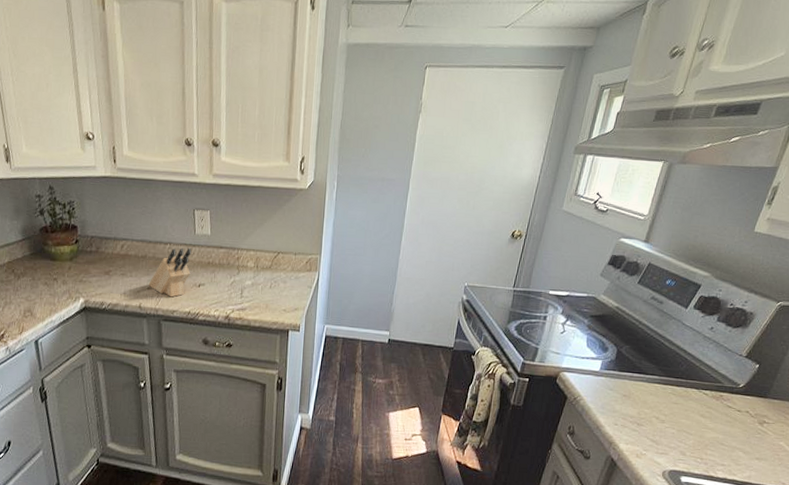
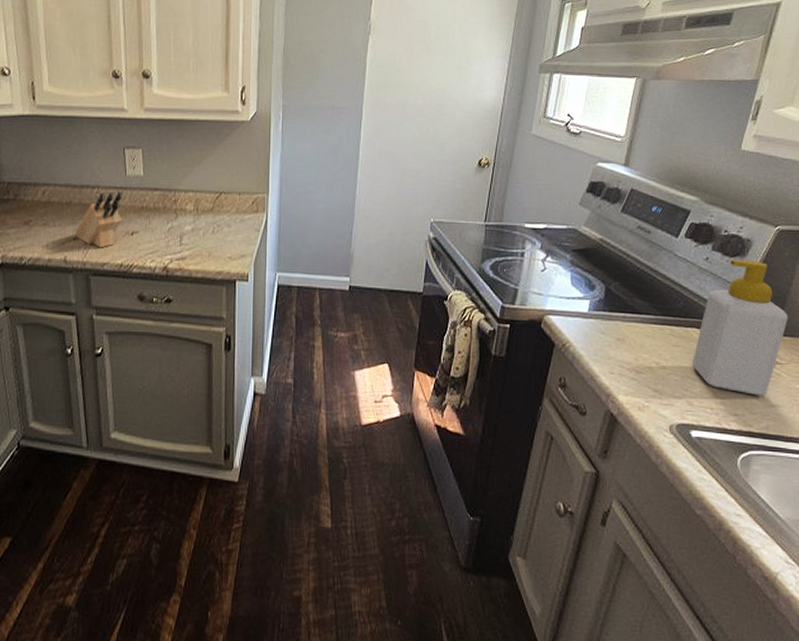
soap bottle: none [688,329,779,450] -> present [692,259,788,396]

